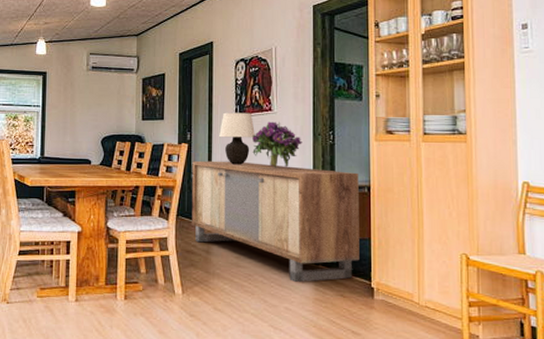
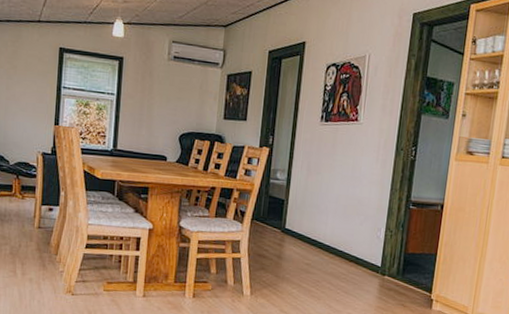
sideboard: present [192,160,360,282] -> none [266,166,434,291]
table lamp: present [219,112,255,165] -> none [302,118,339,174]
bouquet: present [252,121,302,168] -> none [334,132,384,180]

